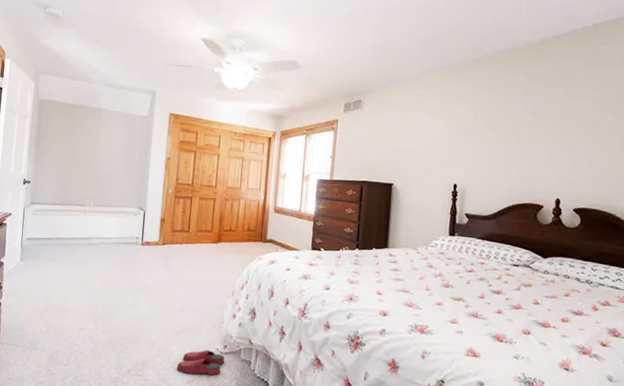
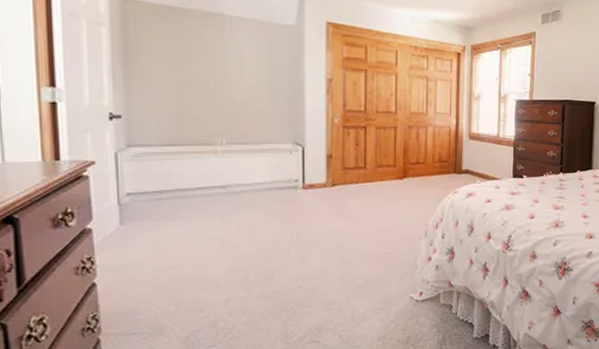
slippers: present [177,349,225,376] -> none [364,299,421,330]

